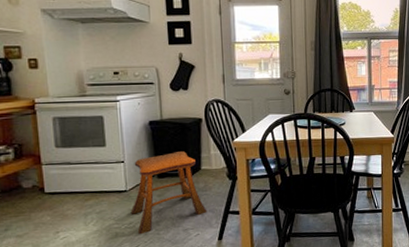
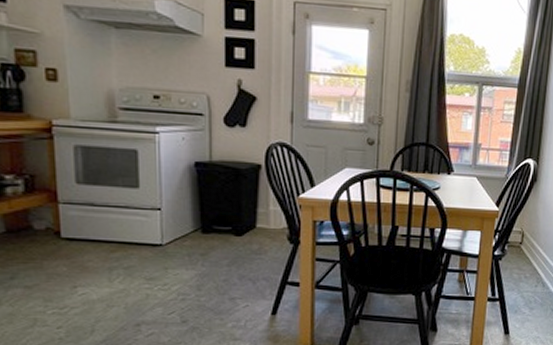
stool: present [130,151,207,235] -> none [166,203,260,299]

